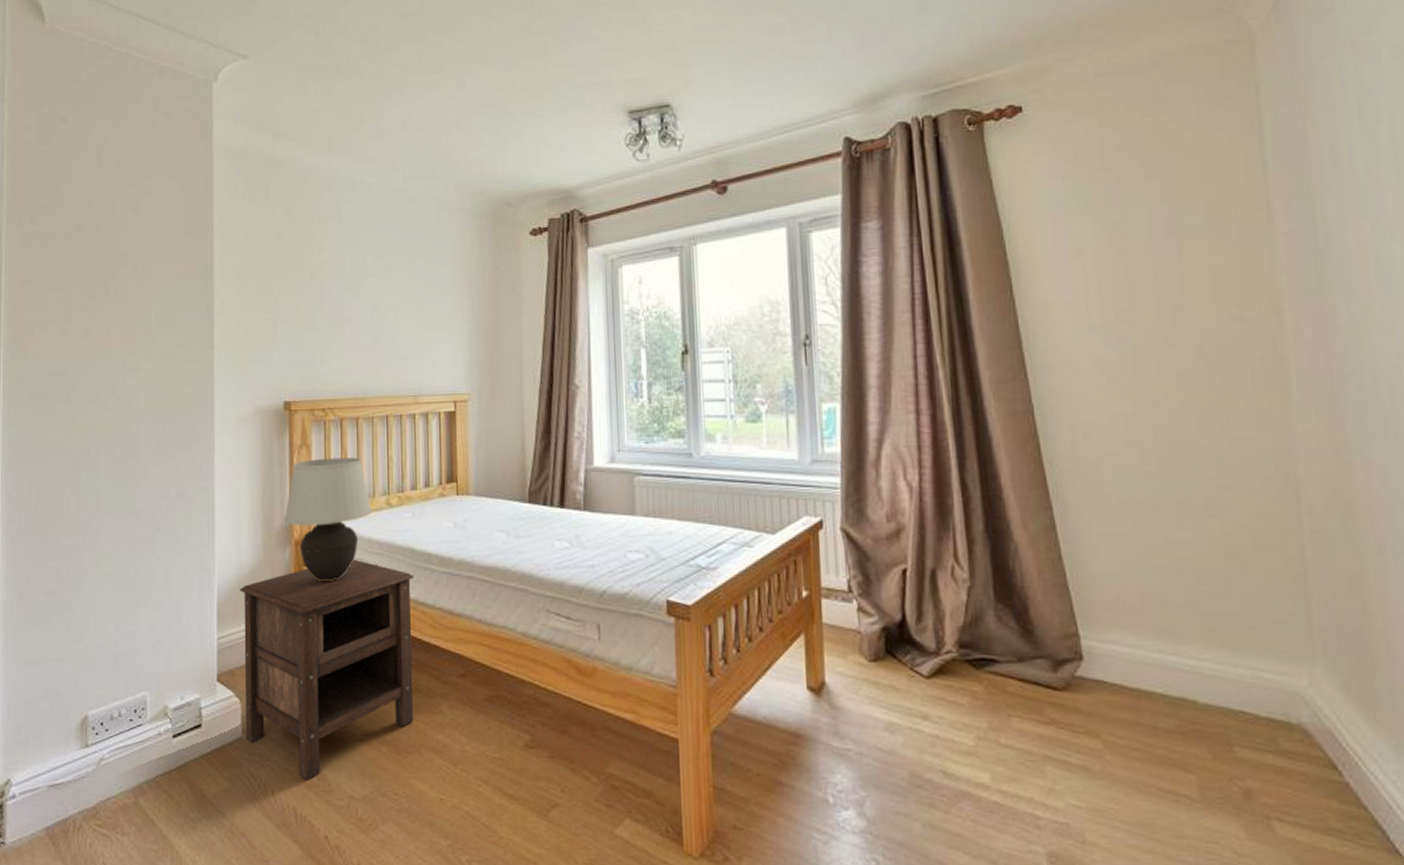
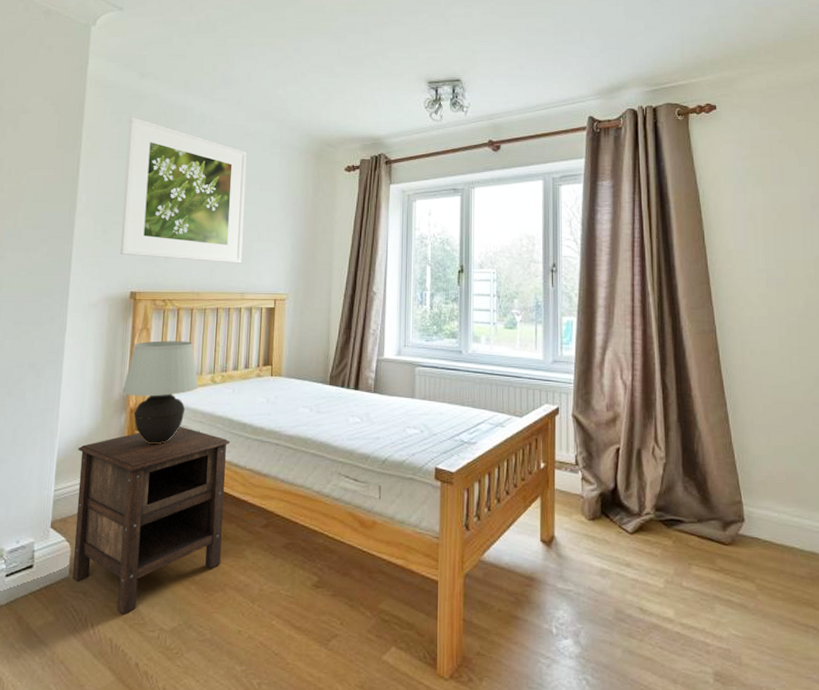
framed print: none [266,189,411,360] -> present [120,117,247,263]

